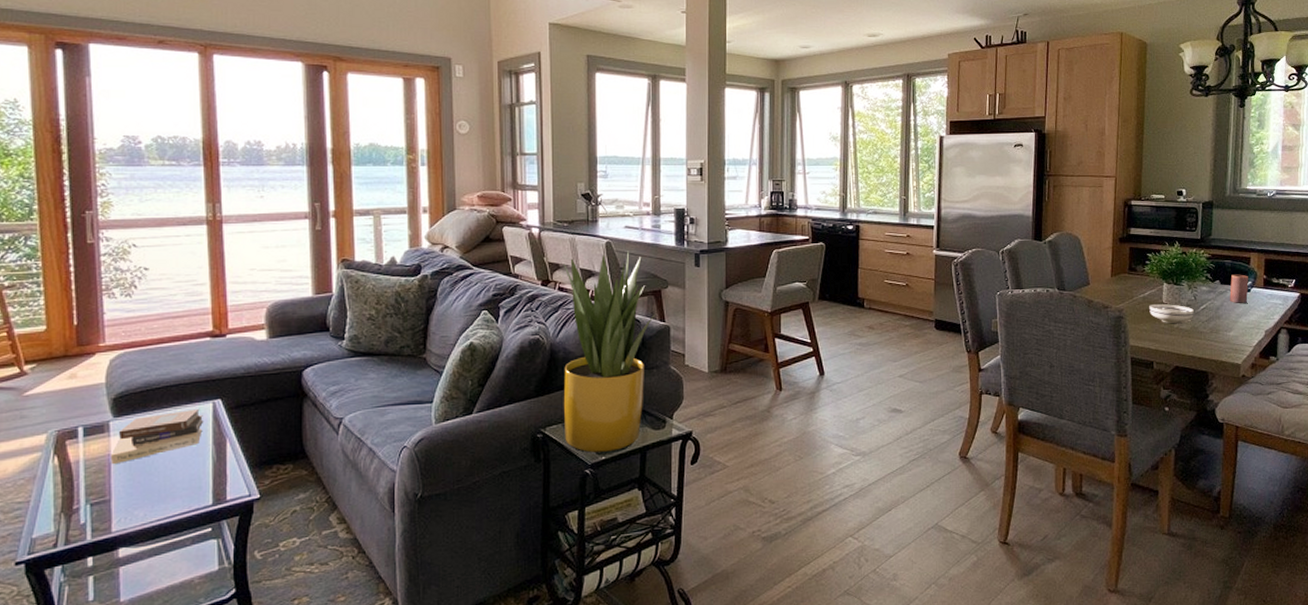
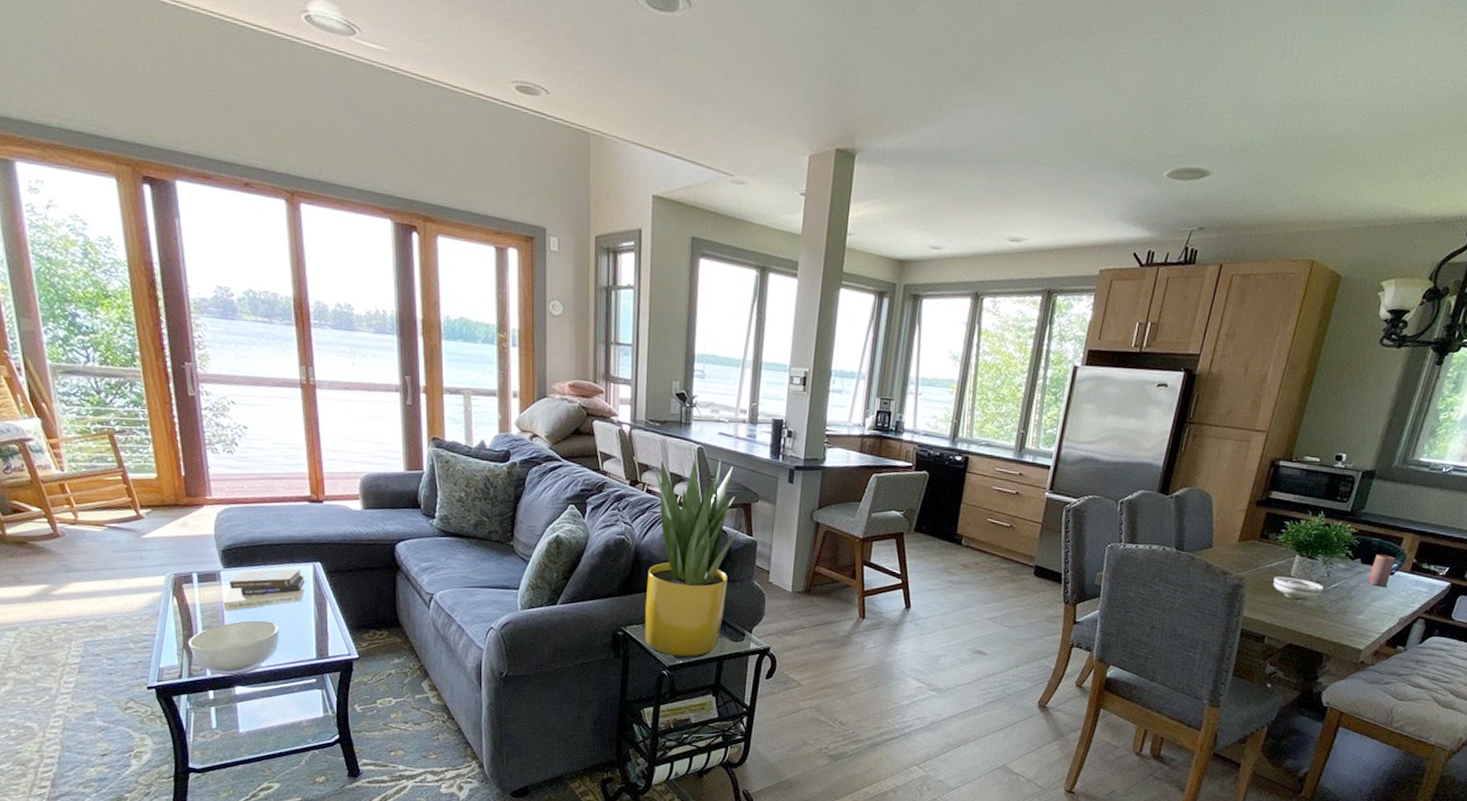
bowl: none [66,469,173,537] -> present [187,620,280,676]

